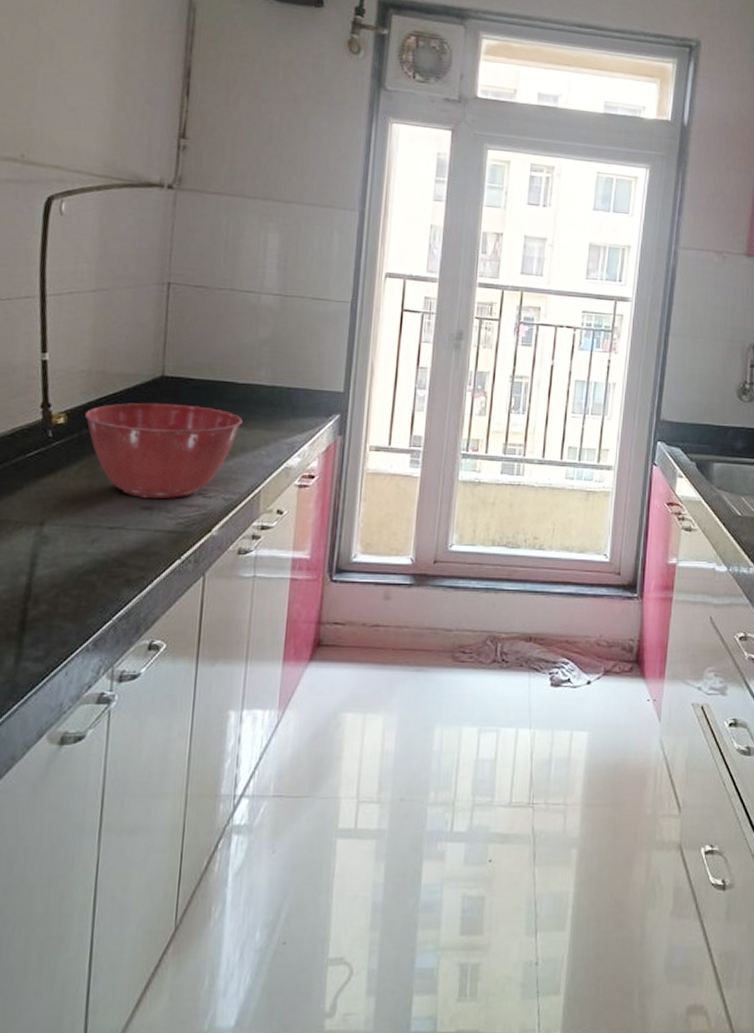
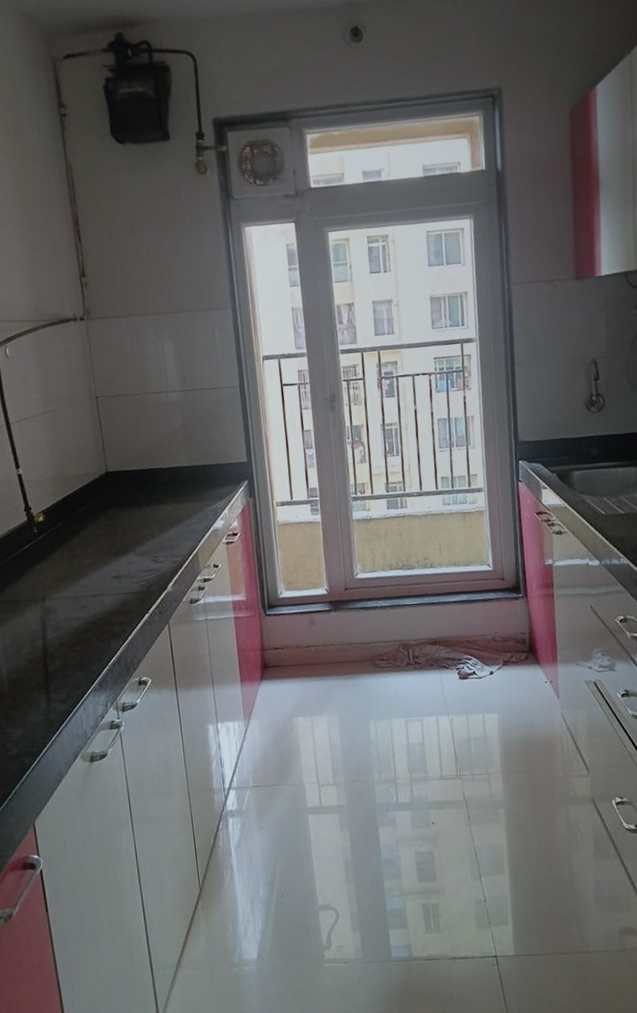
mixing bowl: present [85,402,243,498] -> none [57,491,174,570]

